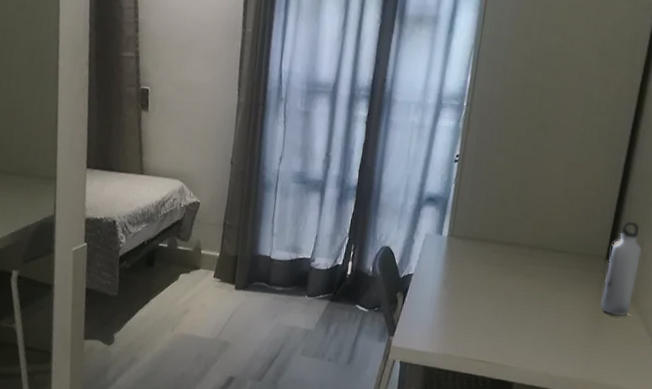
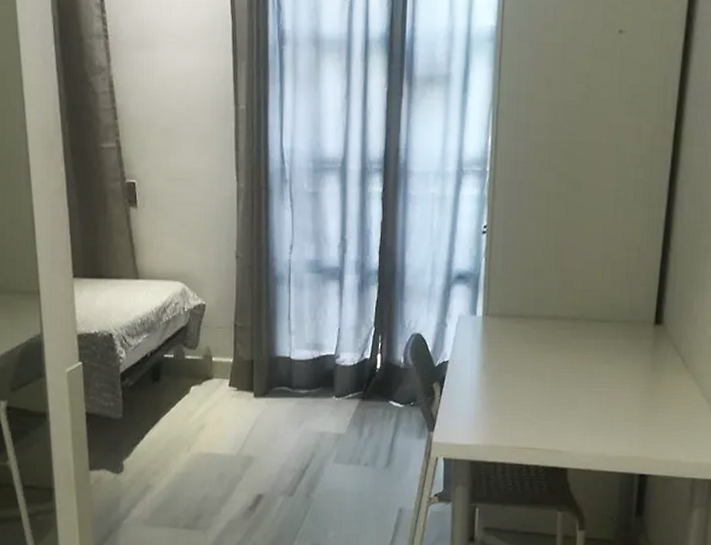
water bottle: present [600,221,643,317] -> none [652,281,692,385]

